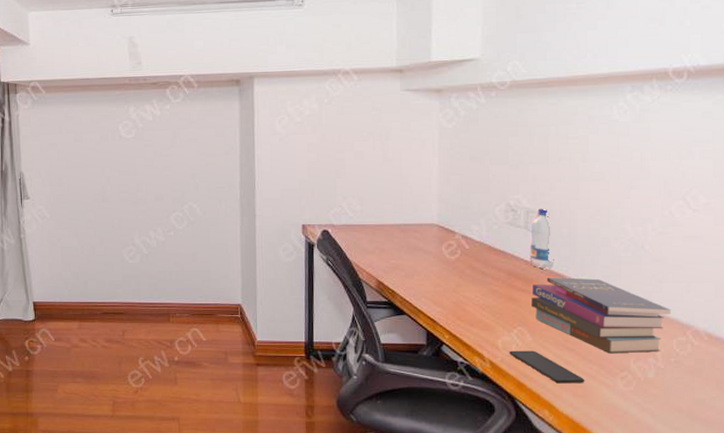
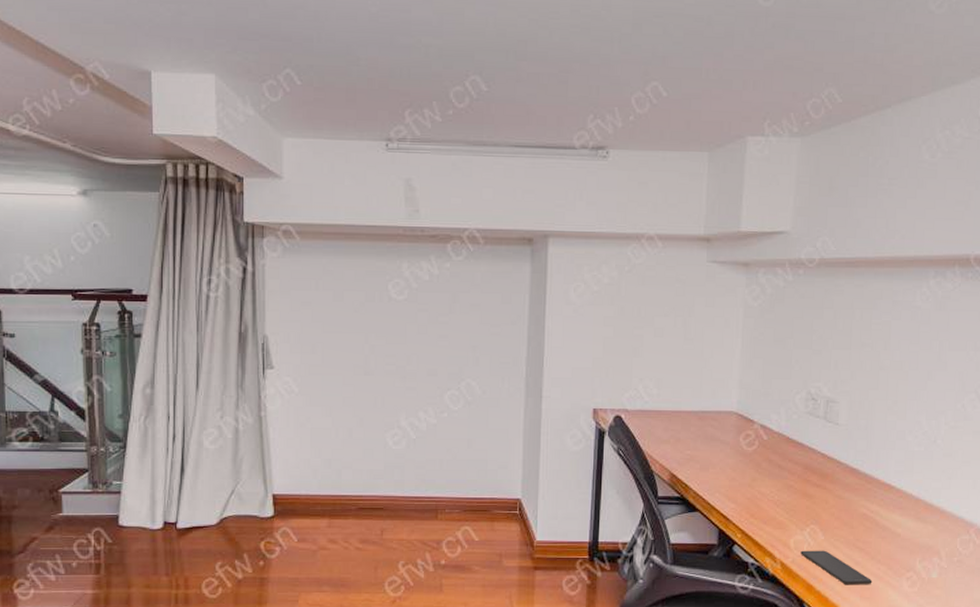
bottle: present [529,208,554,270] -> none [826,398,851,464]
books: present [531,277,671,354] -> none [825,472,957,553]

